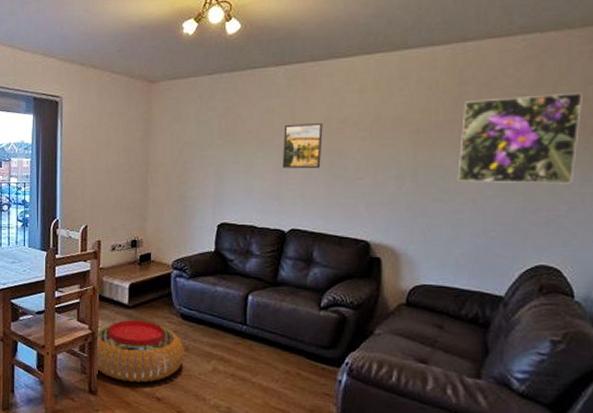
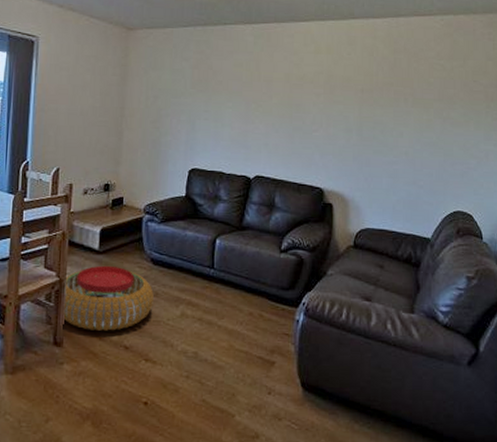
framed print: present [282,122,323,168] -> none [248,78,284,119]
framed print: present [457,92,582,184] -> none [393,66,484,142]

